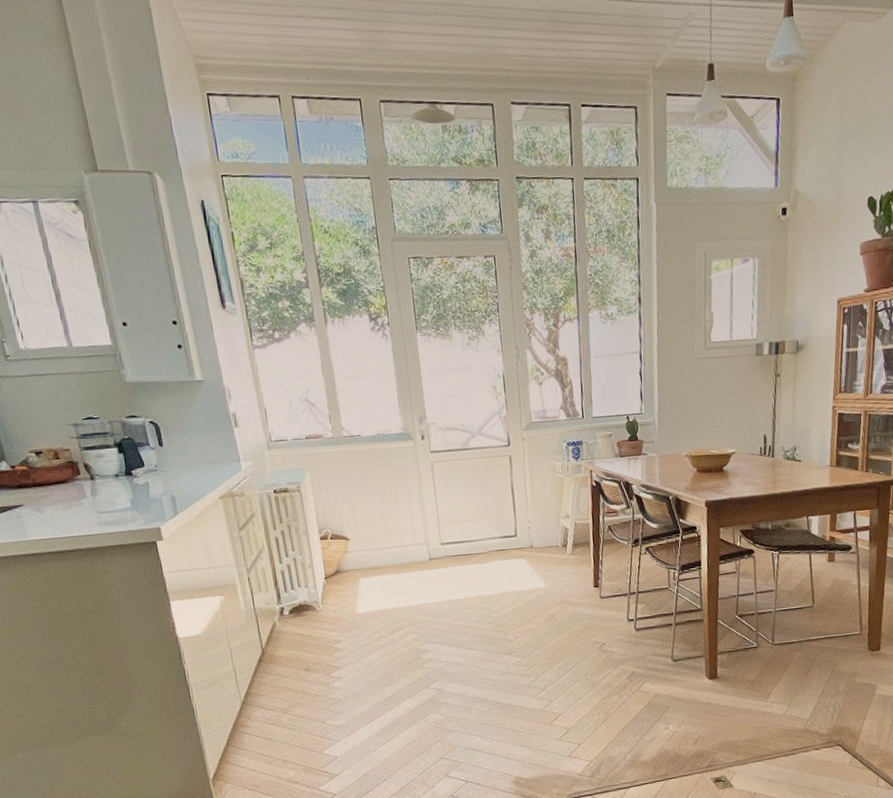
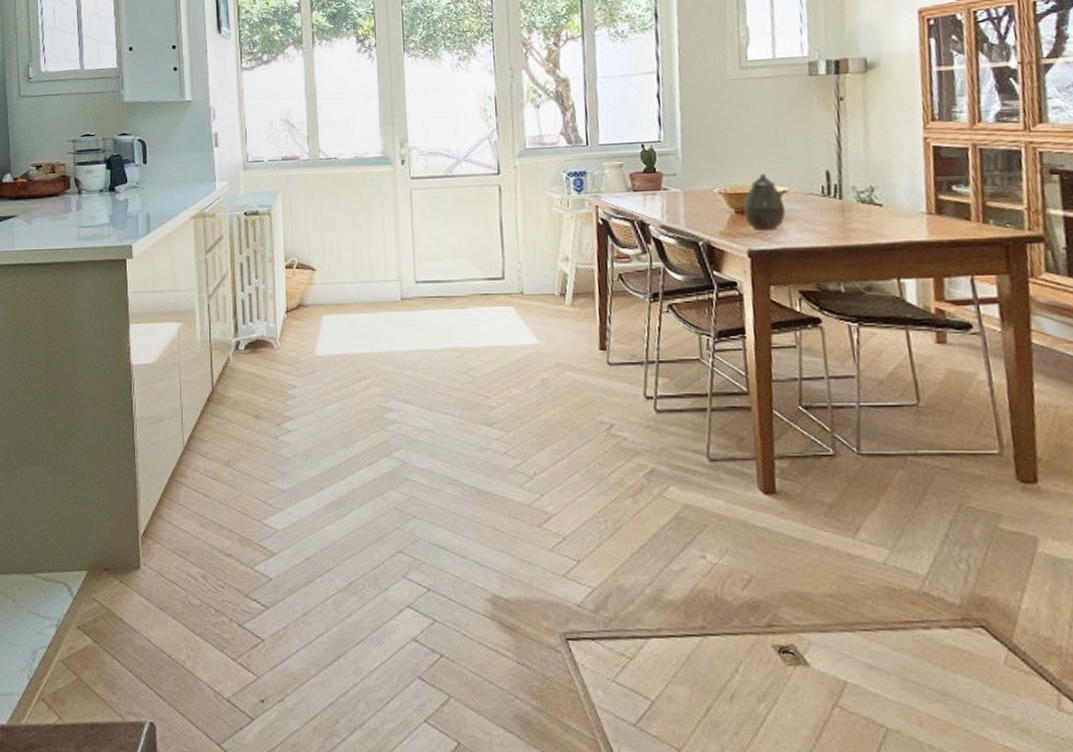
decorative jar: none [703,439,733,486] -> present [743,174,785,232]

